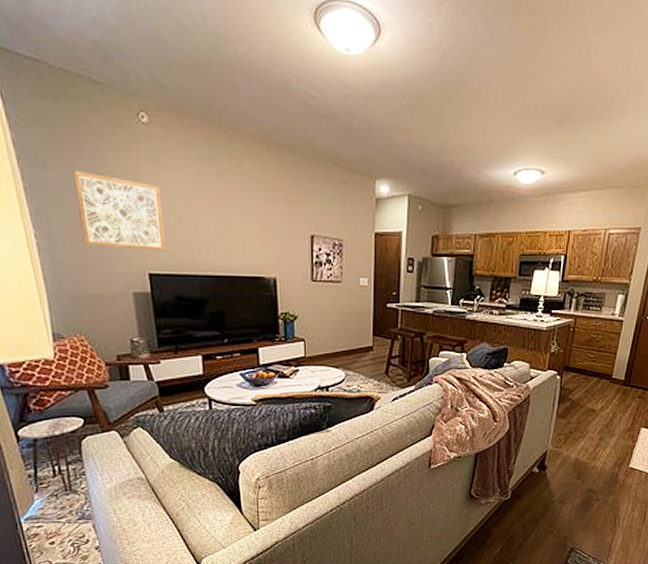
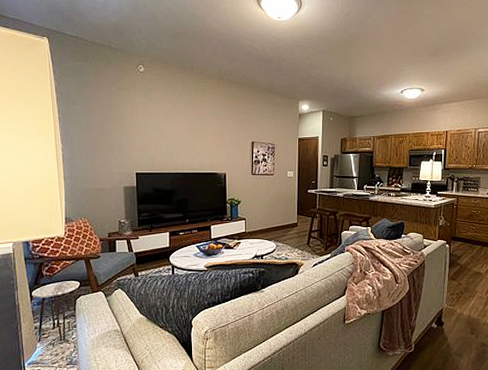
wall art: present [72,170,167,251] -> none [92,104,149,157]

